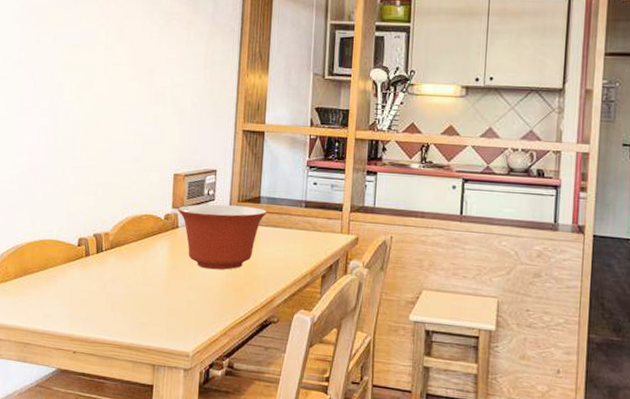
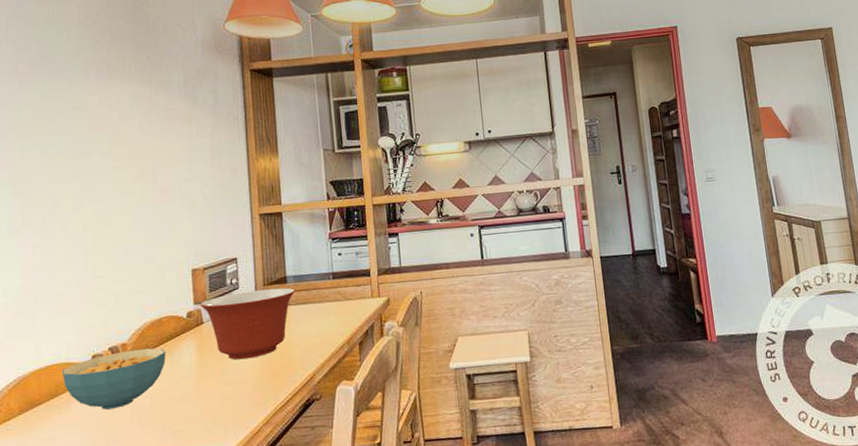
cereal bowl: none [52,239,143,291] -> present [61,348,166,410]

